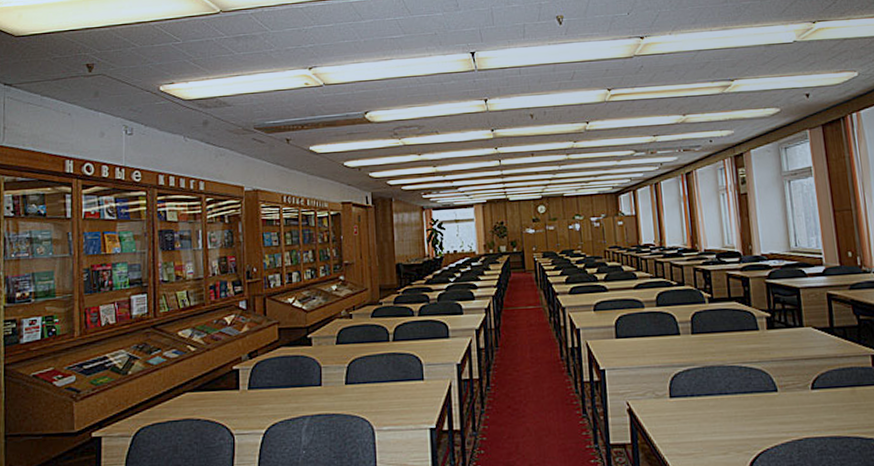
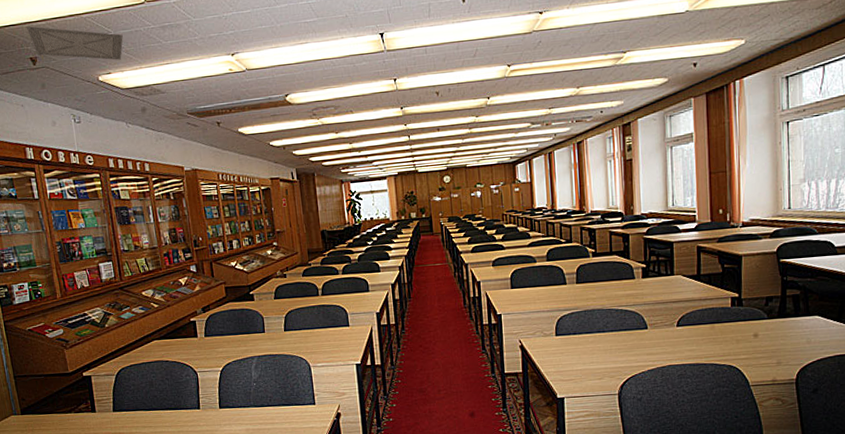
ceiling vent: none [87,32,192,70] -> present [26,26,123,60]

